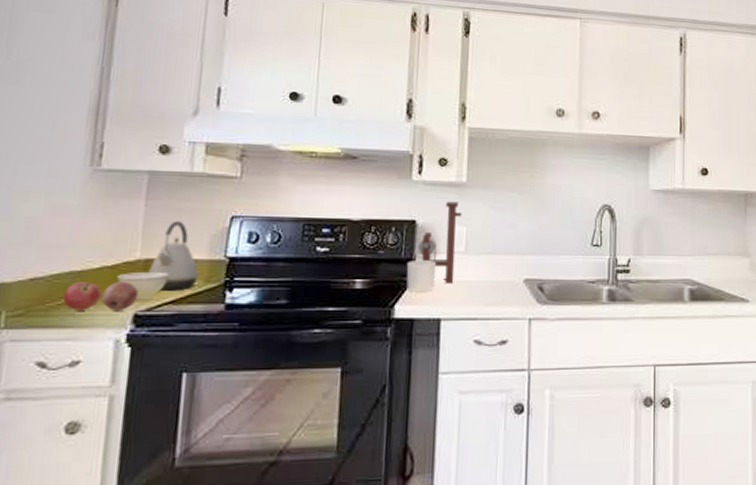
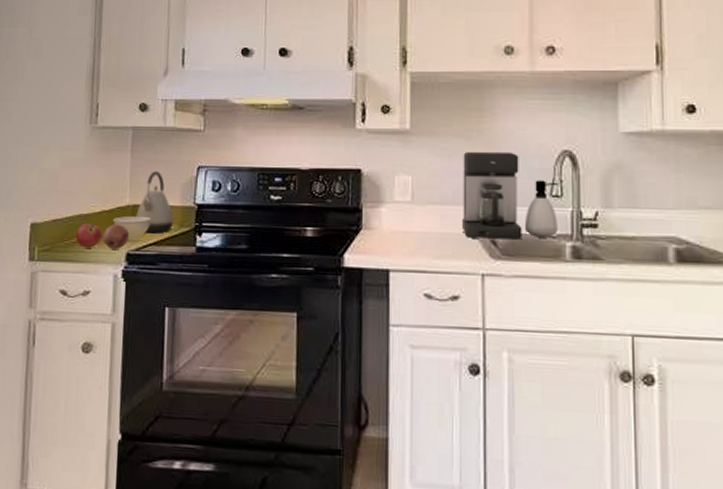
mug: present [406,260,436,292] -> none [353,210,382,242]
paper towel holder: present [418,201,462,283] -> none [364,149,407,234]
coffee maker: none [511,204,567,285] -> present [461,151,522,240]
soap dispenser: none [568,231,599,283] -> present [524,180,559,238]

